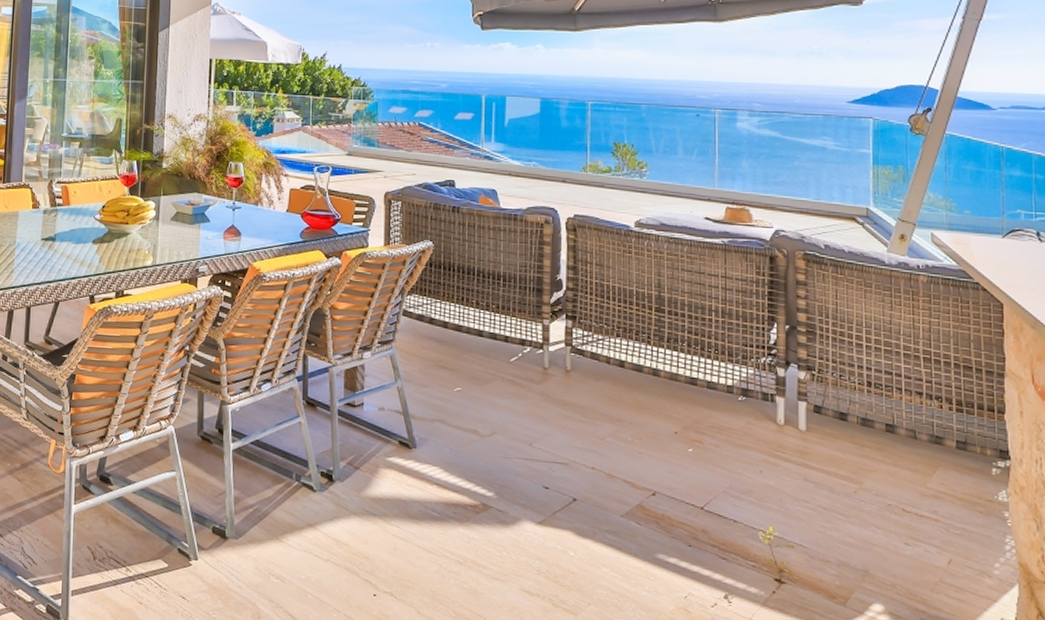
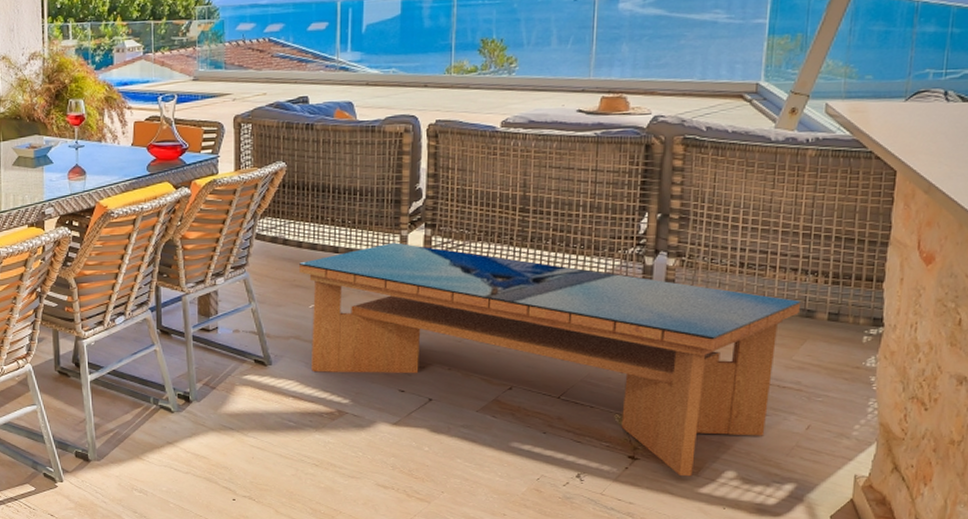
coffee table: none [445,331,930,607] -> present [299,242,802,477]

